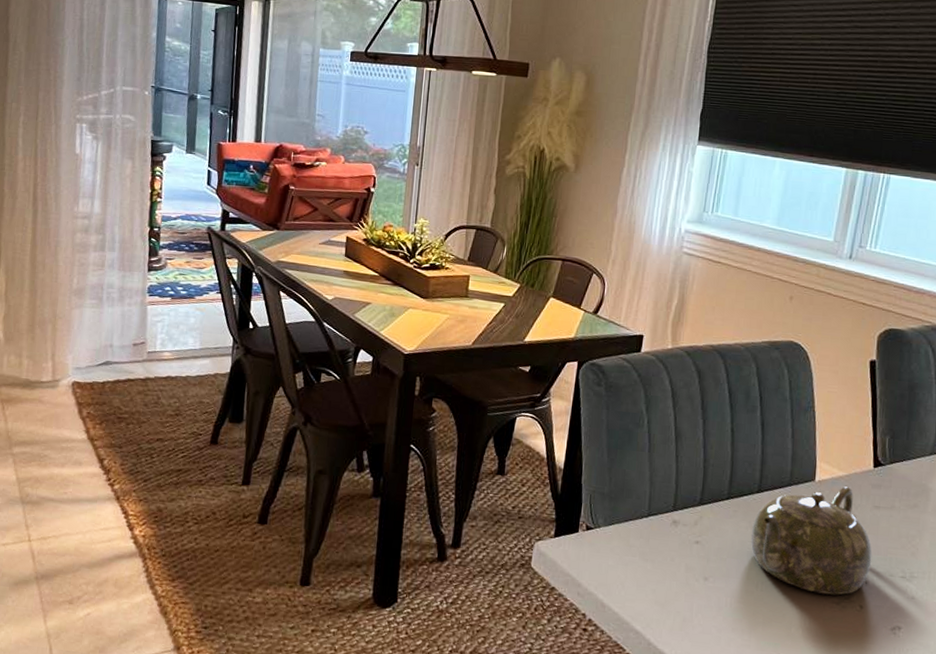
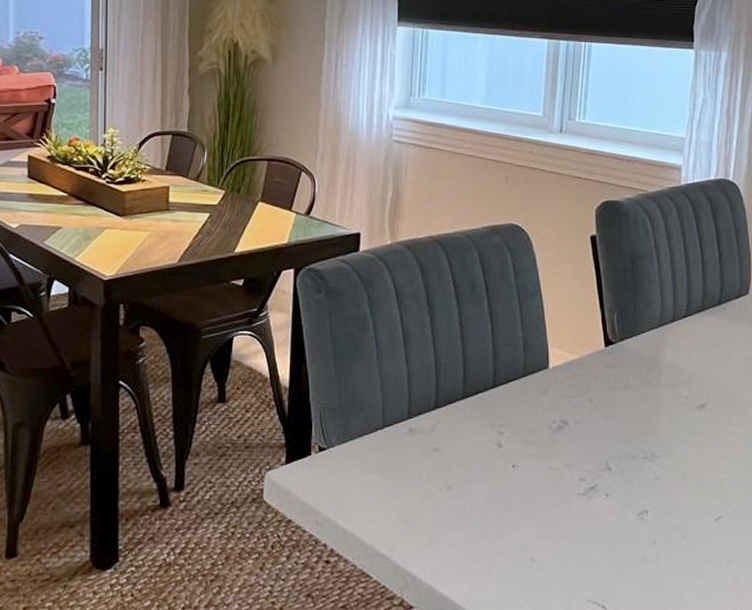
teapot: present [750,486,872,596] -> none [490,370,613,487]

